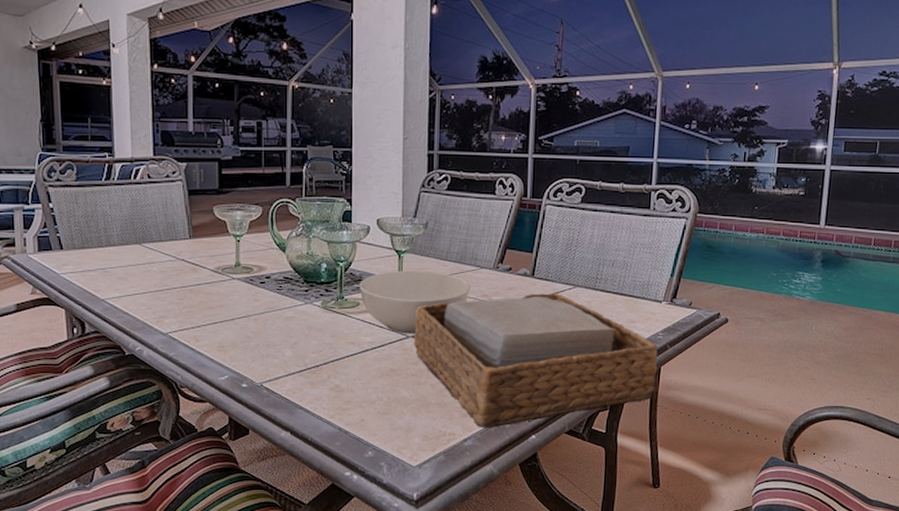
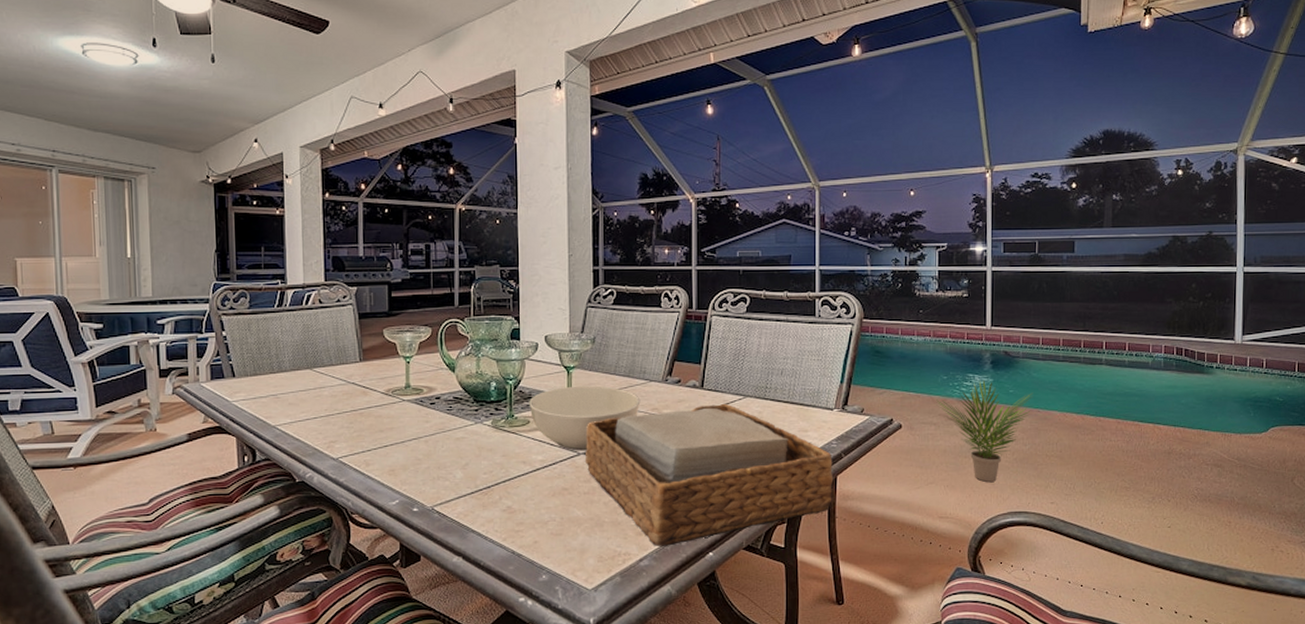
potted plant: none [764,278,860,377] -> present [936,380,1034,482]

